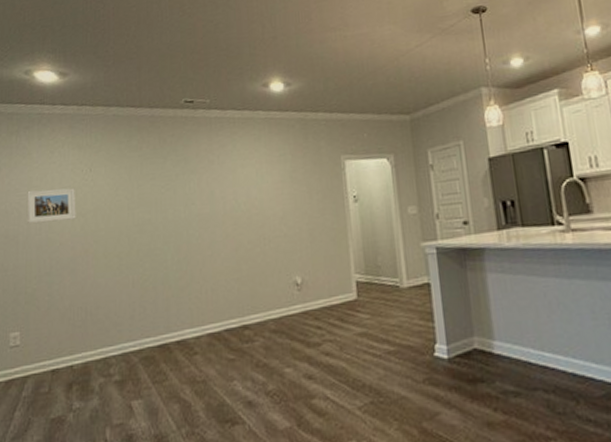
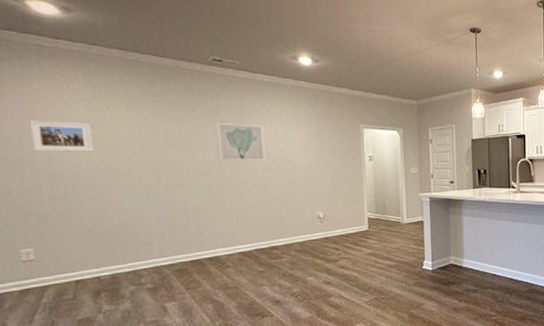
wall art: none [184,169,238,220] -> present [214,122,268,163]

